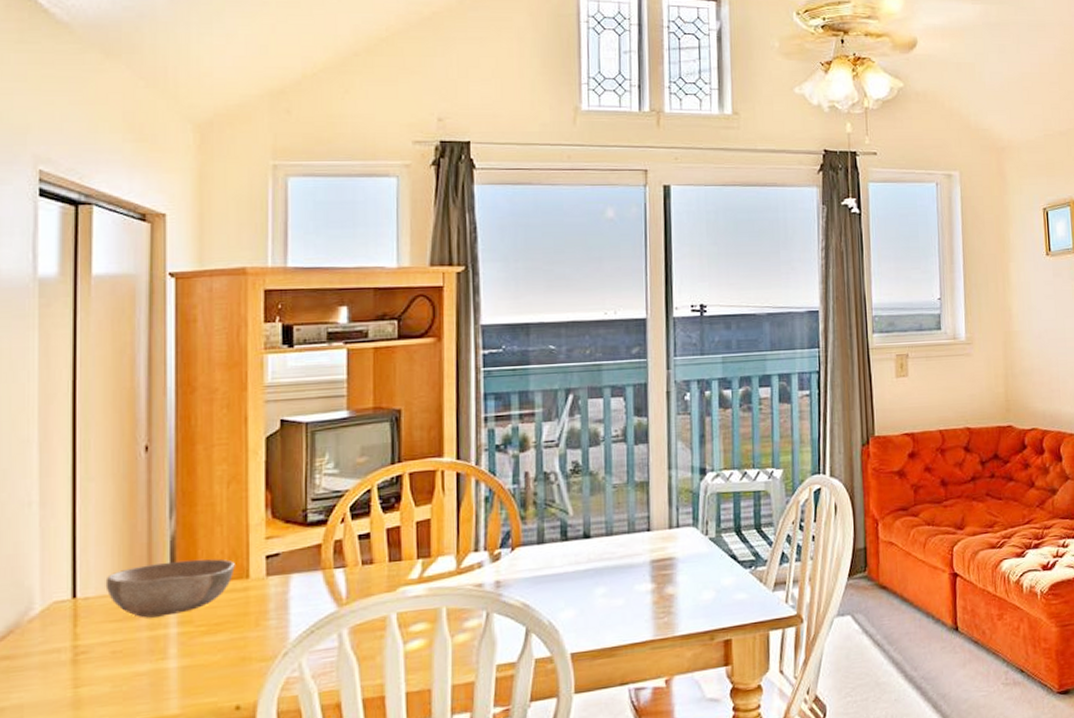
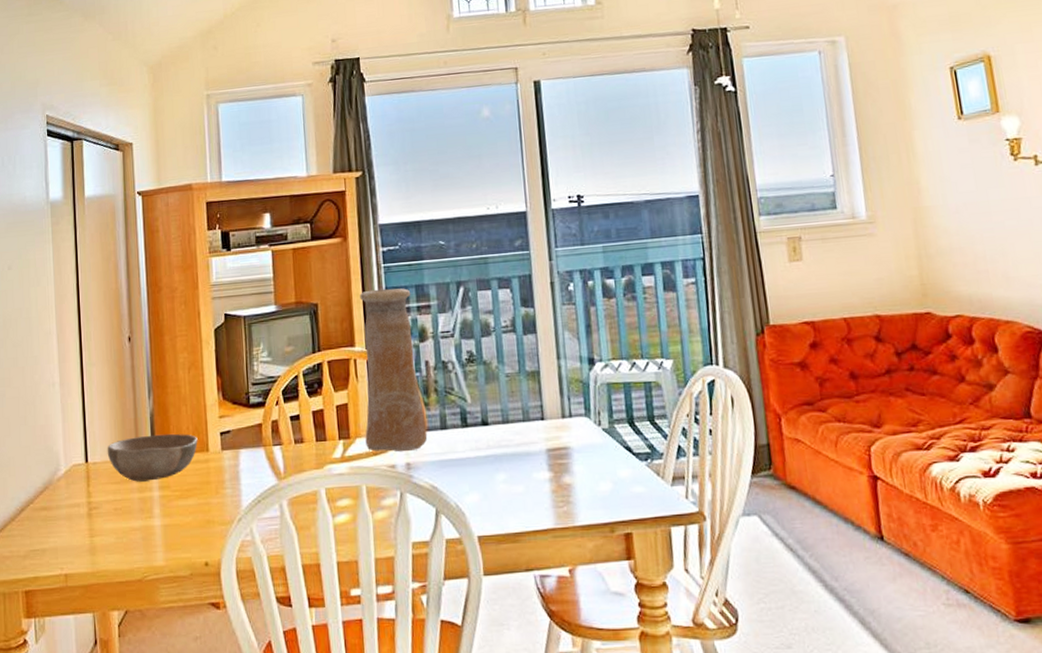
vase: none [449,394,522,570] -> present [360,288,428,452]

